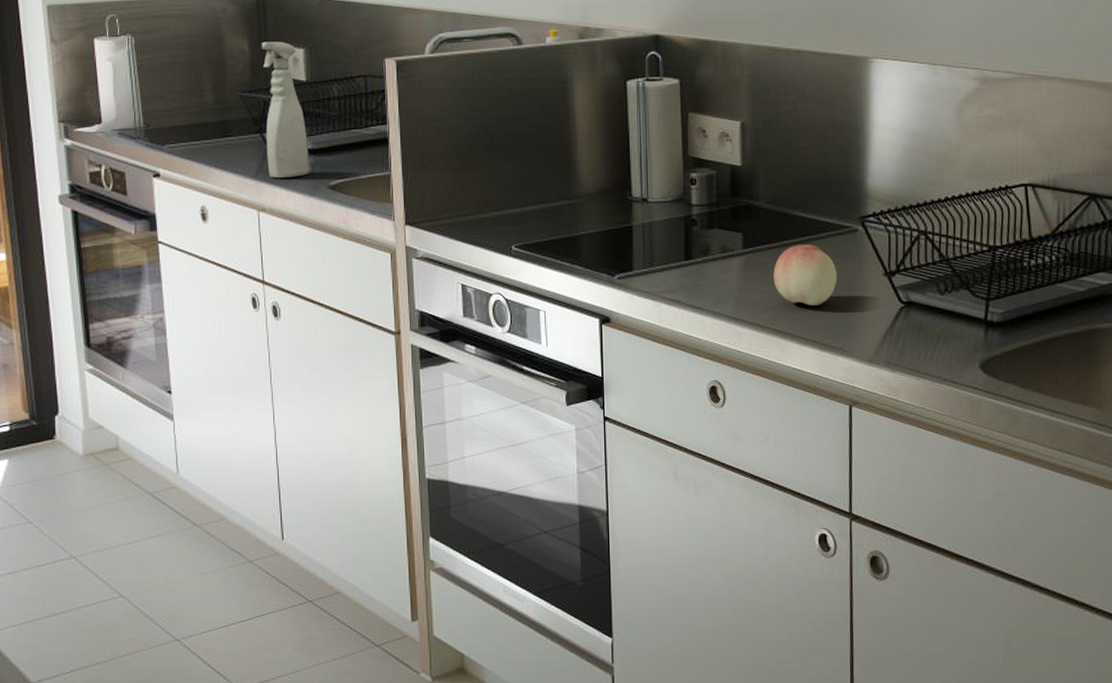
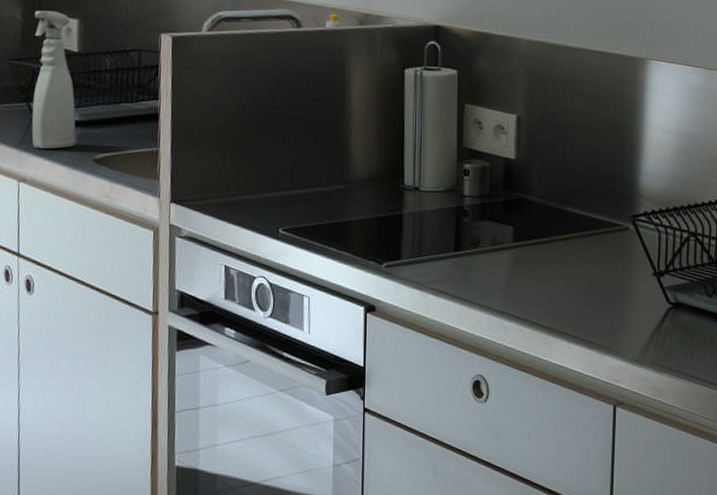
fruit: present [773,244,838,306] -> none [543,241,607,303]

